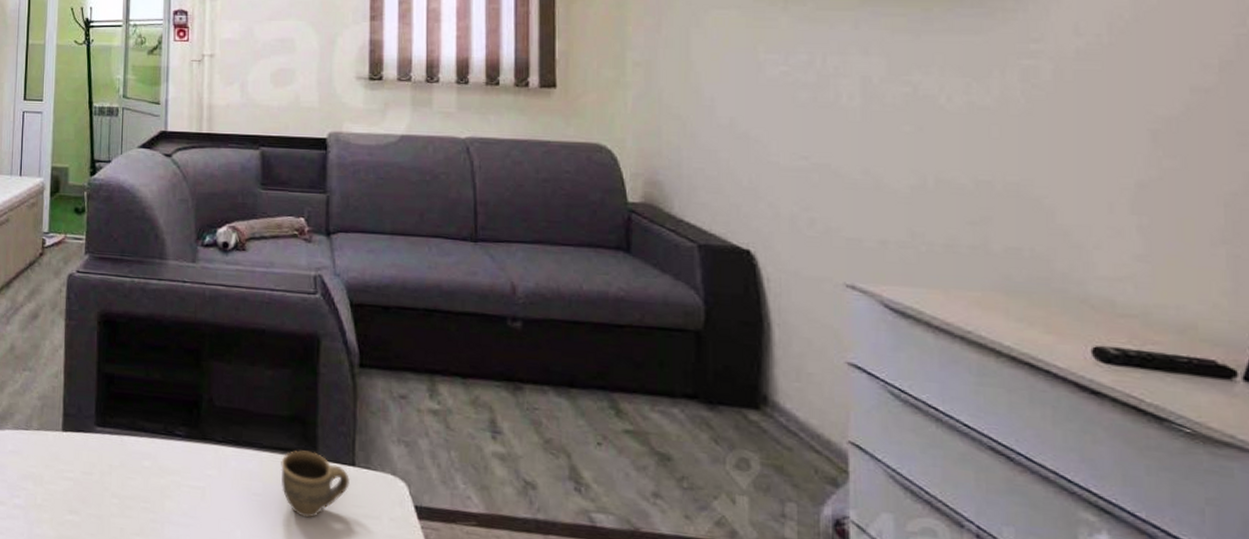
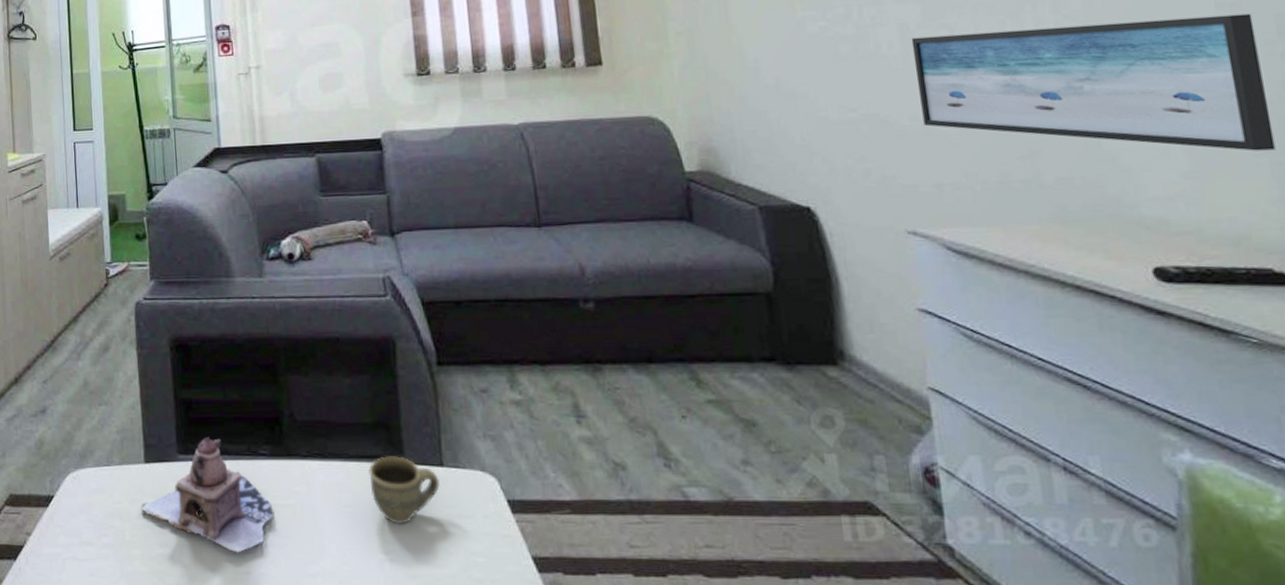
teapot: none [54,412,183,528] -> present [141,437,273,553]
wall art: none [872,91,1235,242] -> present [911,13,1276,151]

